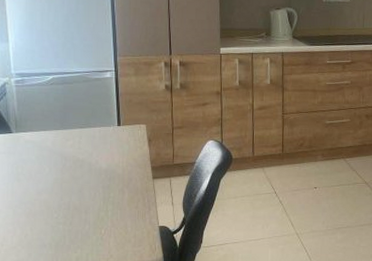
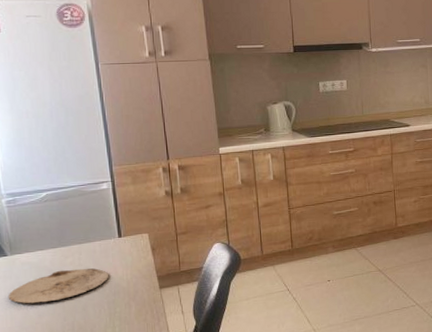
plate: none [10,151,106,181] -> present [8,268,109,304]

